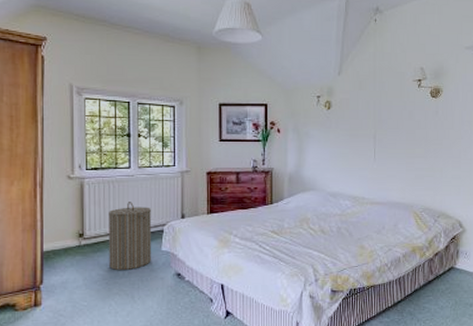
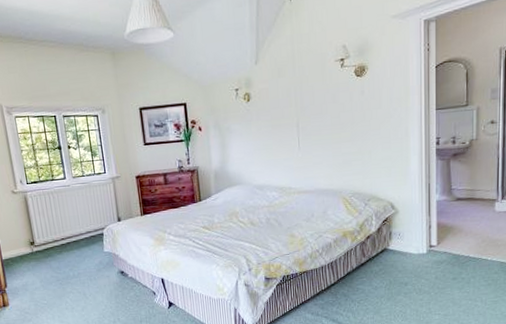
laundry hamper: present [109,202,151,270] -> none [53,210,96,272]

